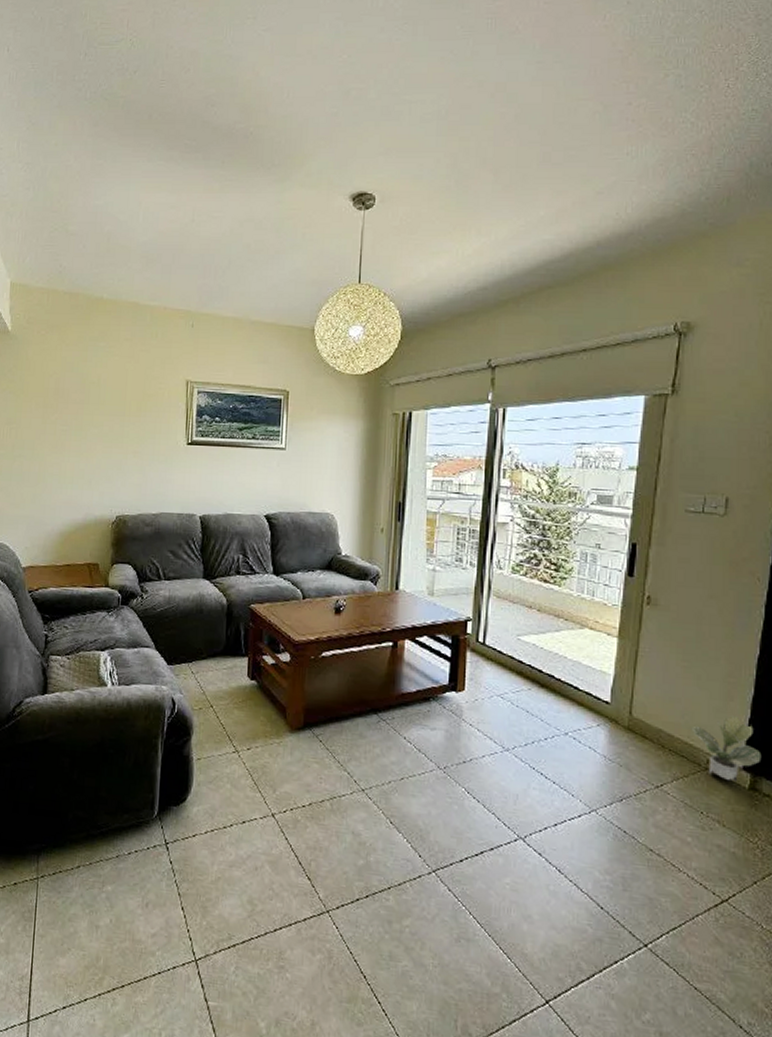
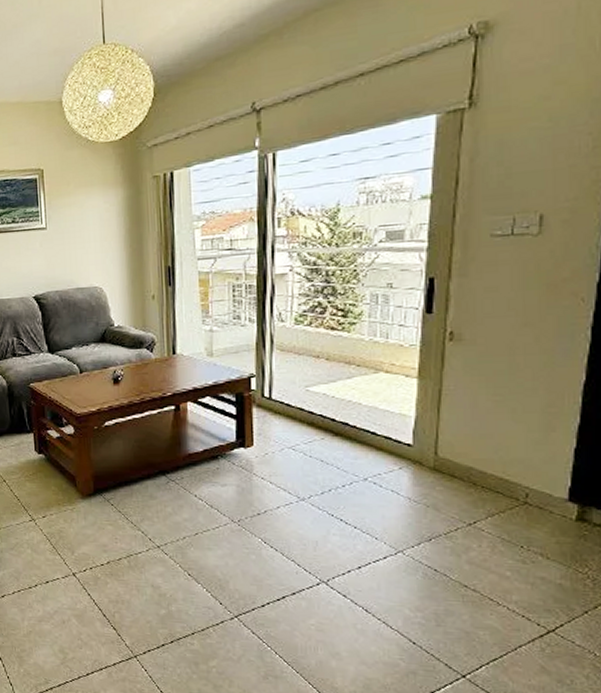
potted plant: present [691,716,762,782] -> none [506,447,591,514]

